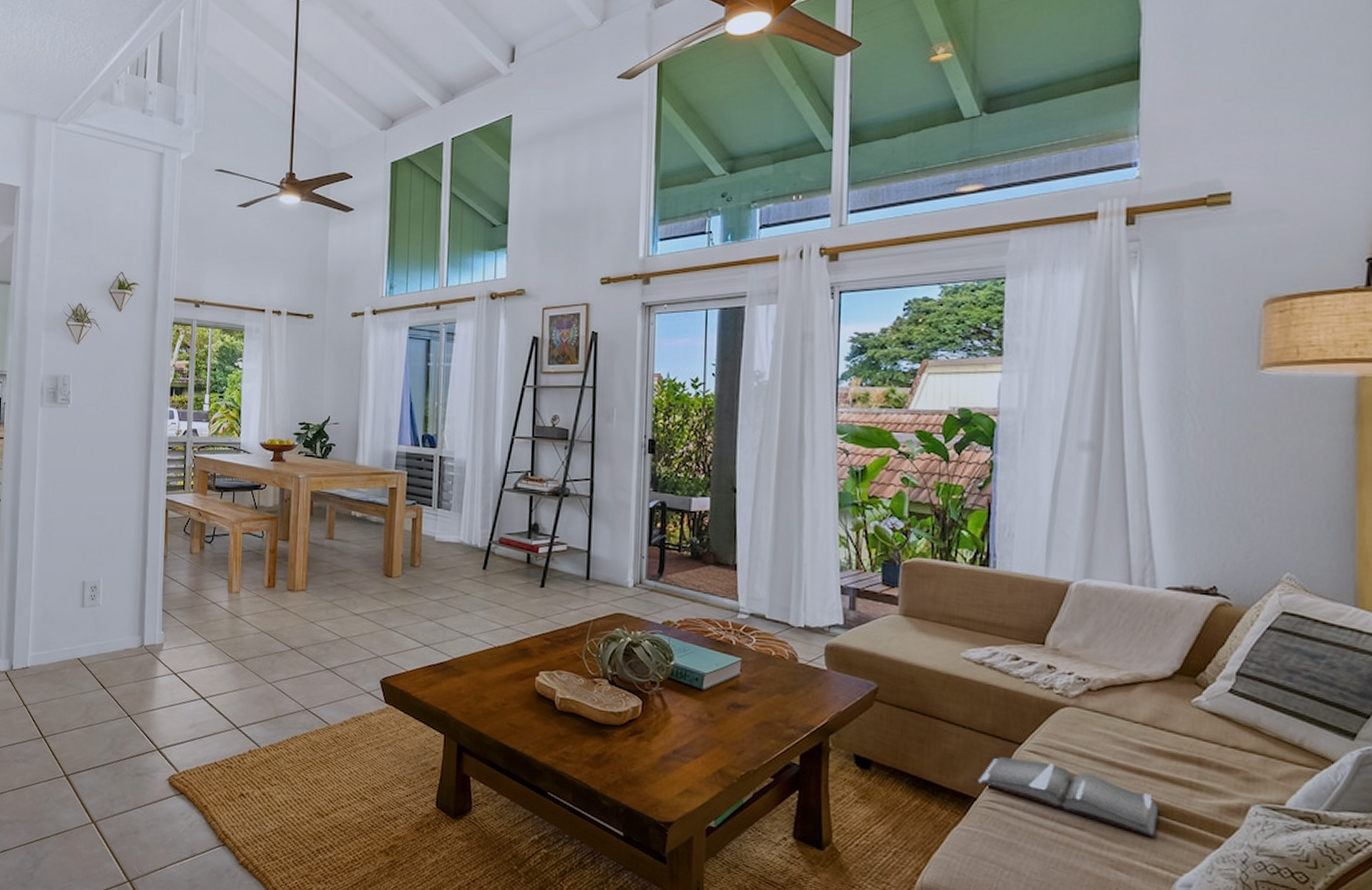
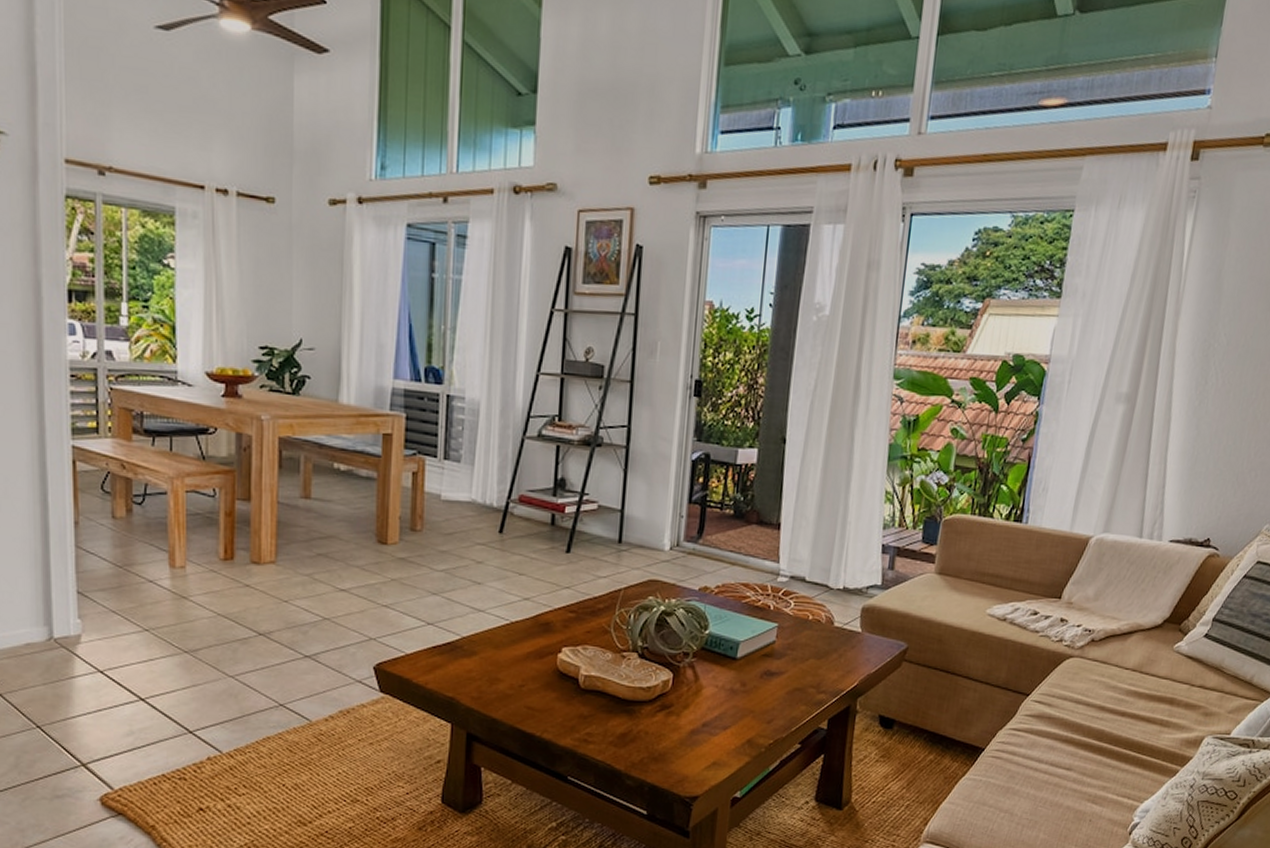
hardback book: present [977,756,1160,838] -> none [987,707,1134,772]

